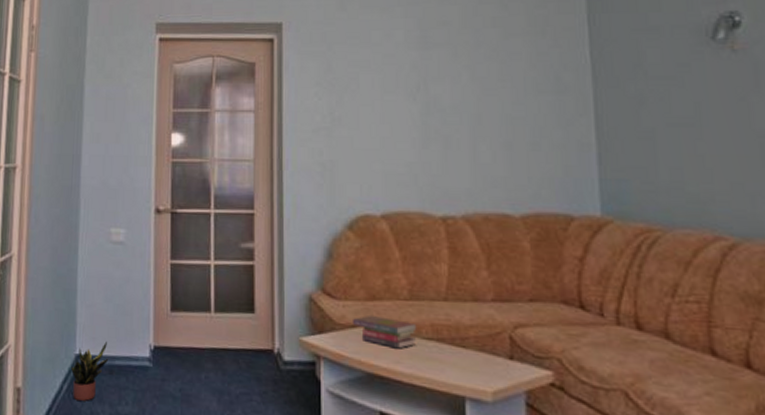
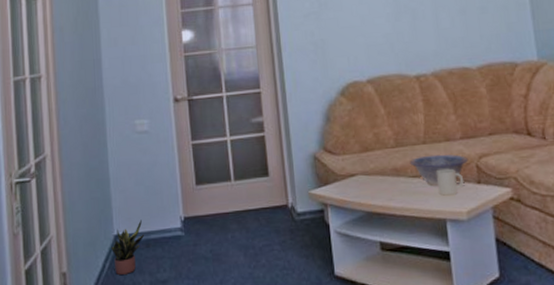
books: present [353,314,417,349] -> none [351,163,404,189]
decorative bowl: none [425,314,500,354] -> present [409,154,469,186]
mug: none [458,334,493,369] -> present [437,168,465,196]

